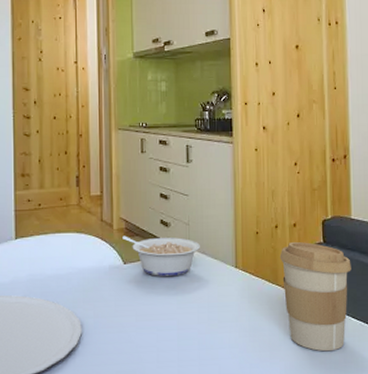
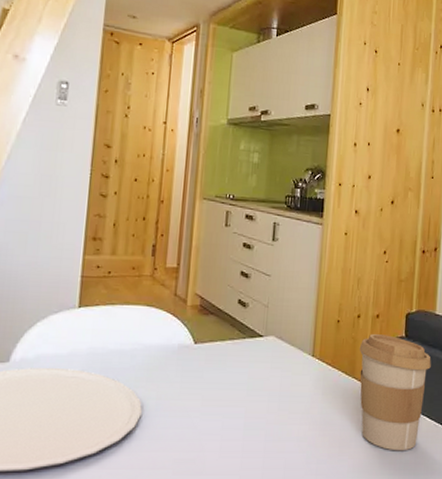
legume: present [122,235,200,277] -> none [196,313,278,361]

